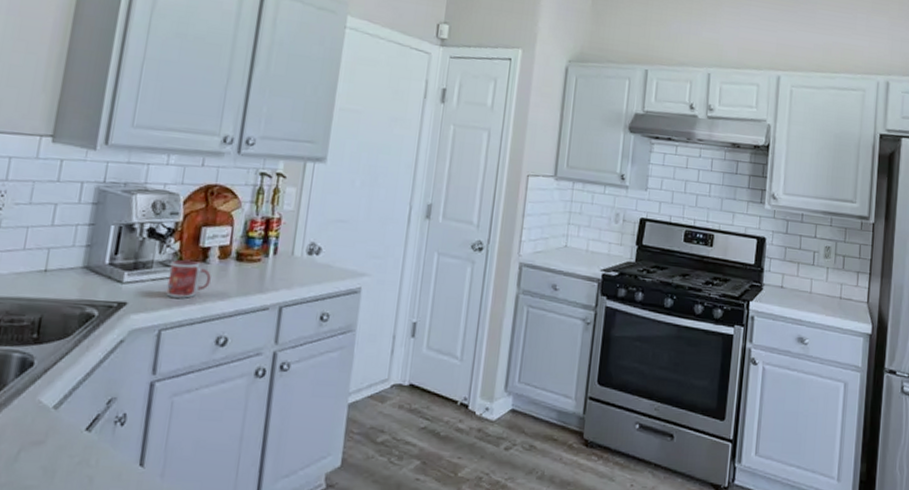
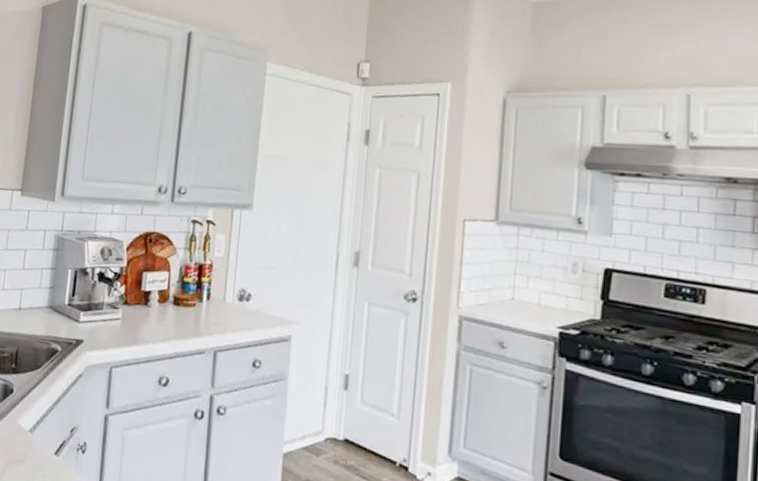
mug: present [166,259,211,298] -> none [115,302,152,339]

